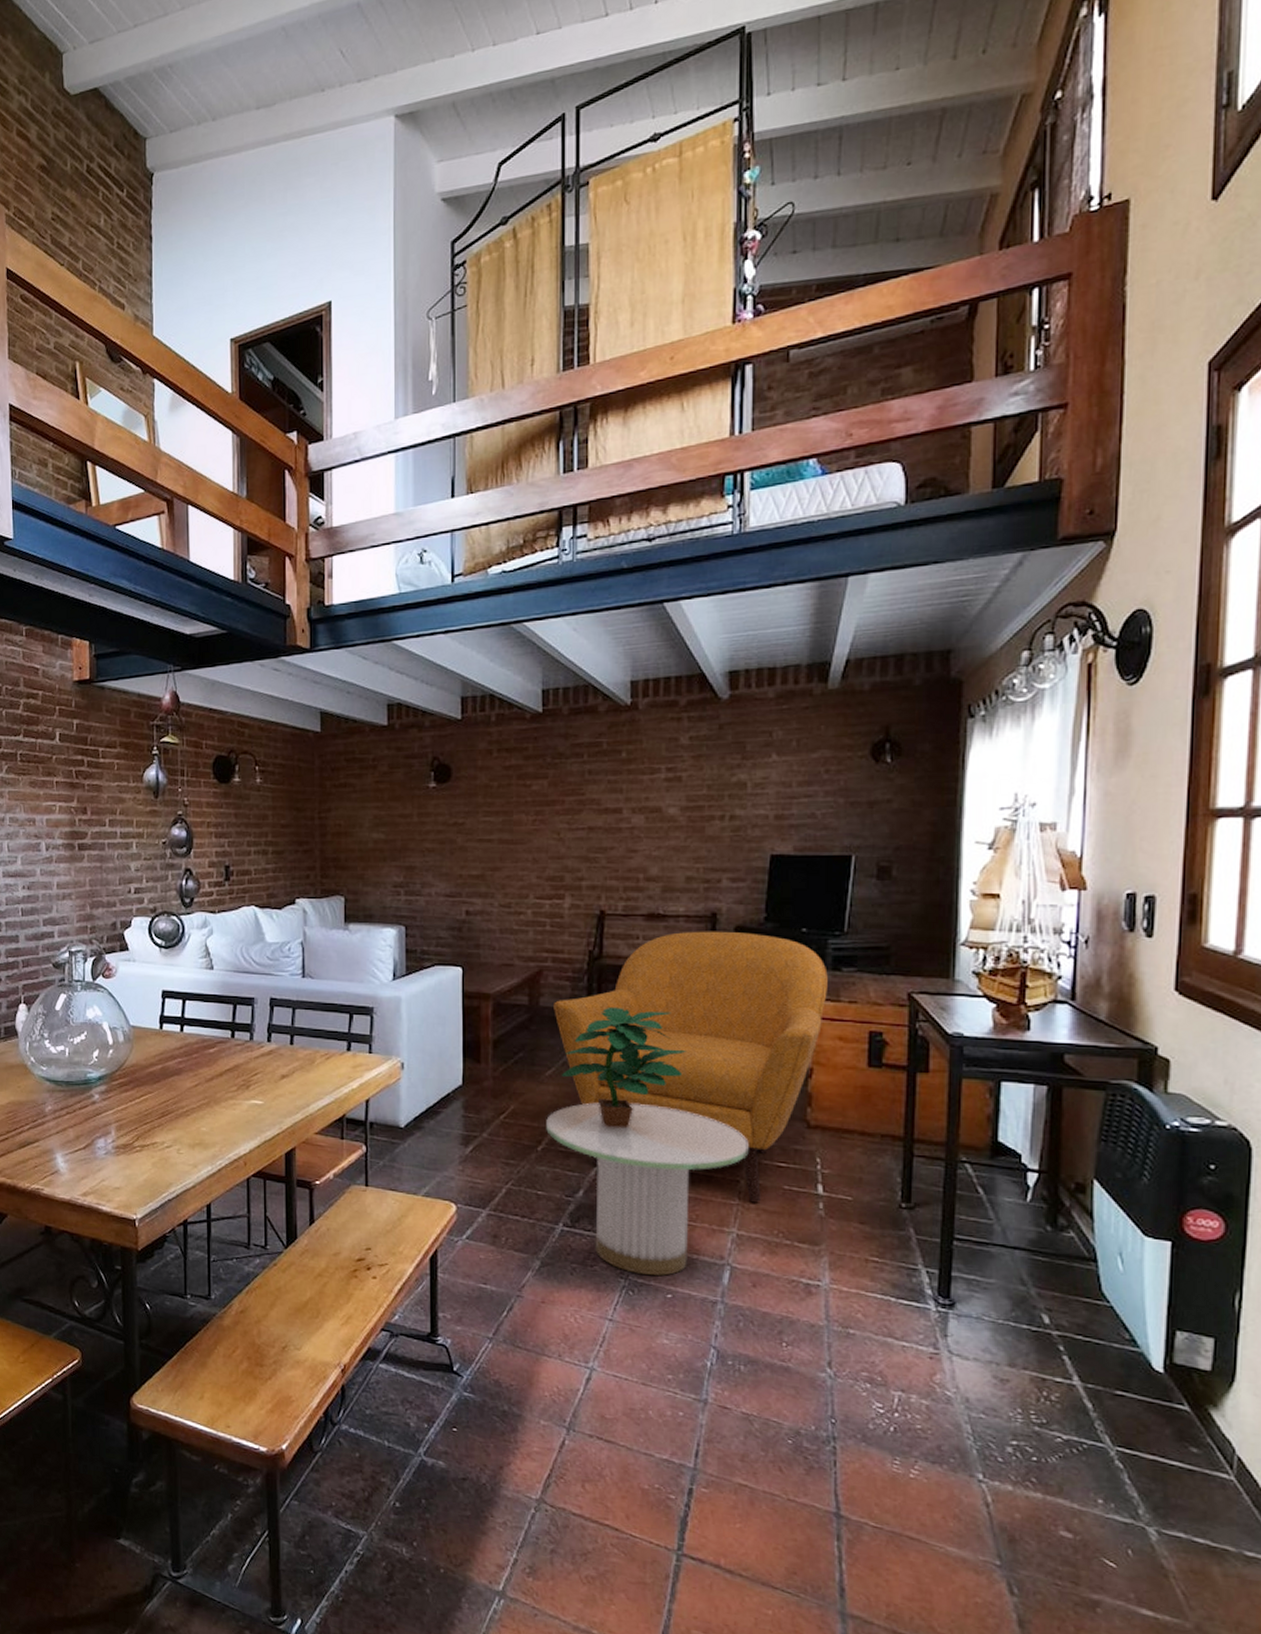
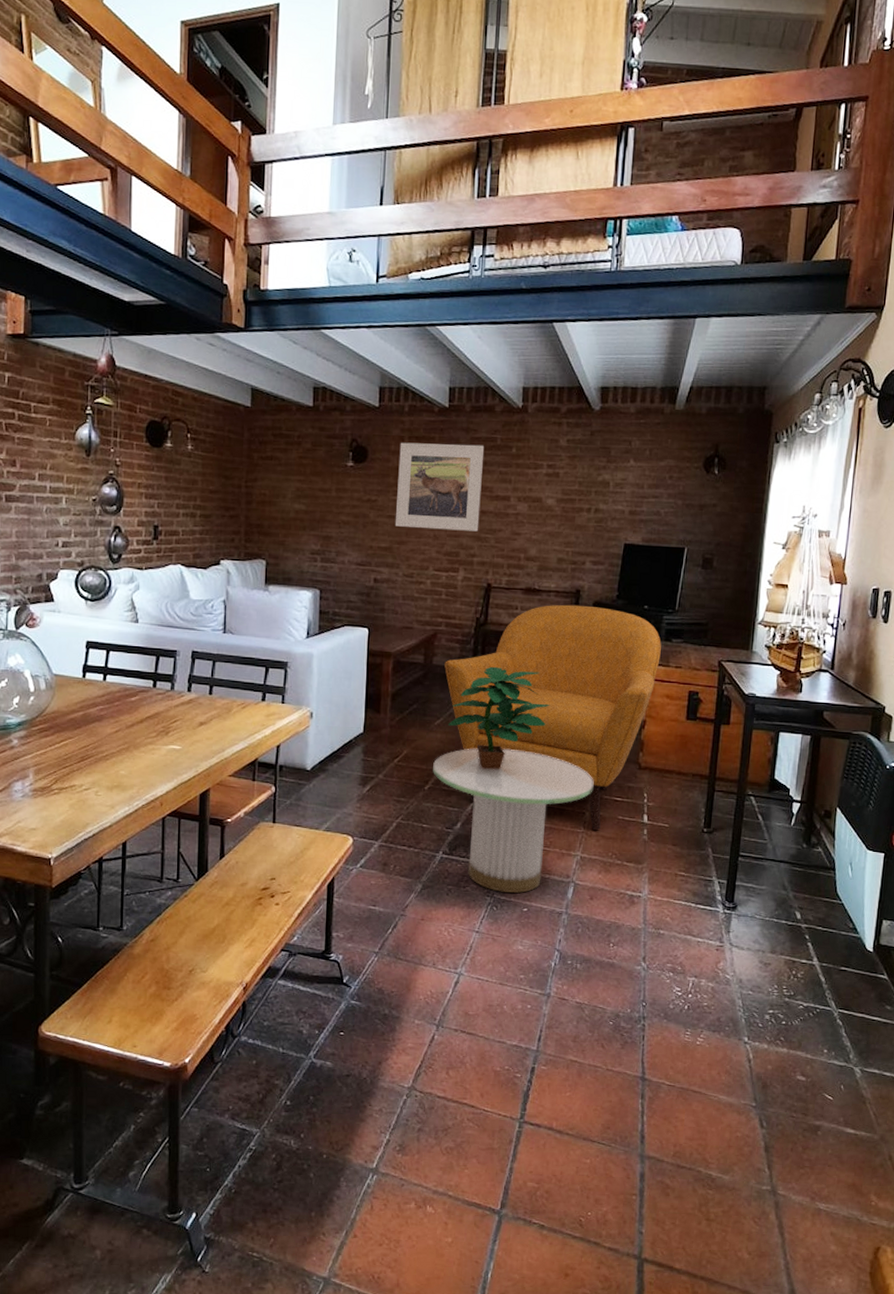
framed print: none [486,751,588,852] -> present [394,442,485,532]

